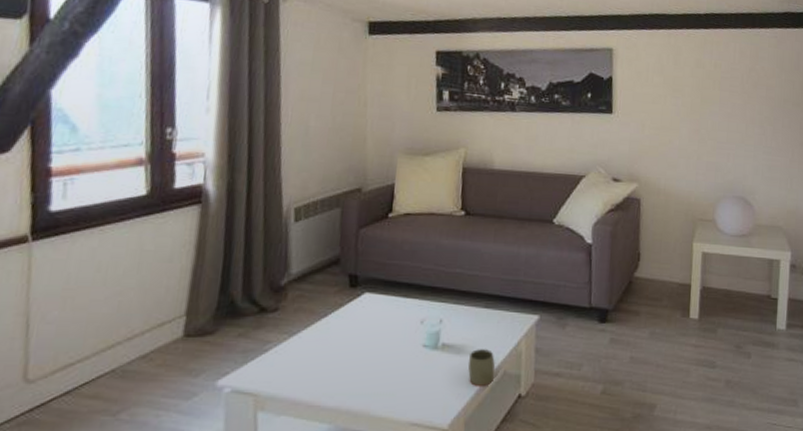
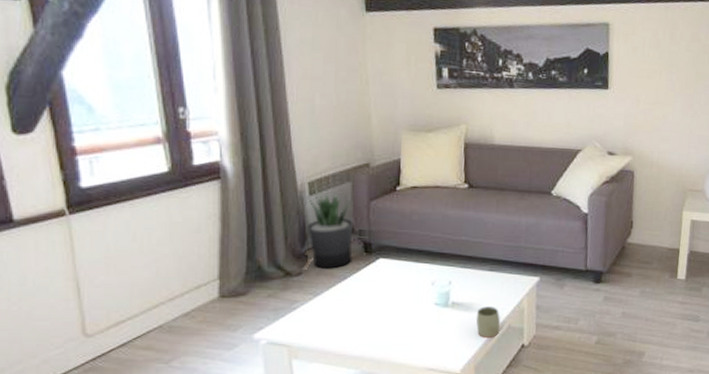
planter: none [289,216,339,305] -> present [307,189,353,269]

